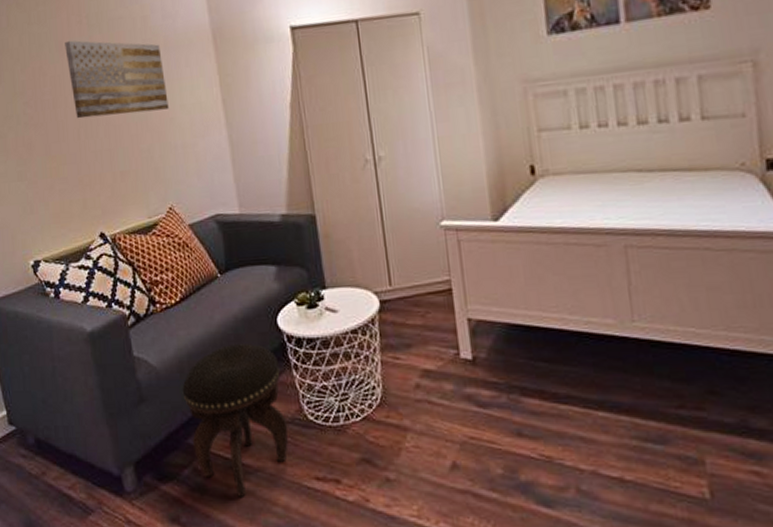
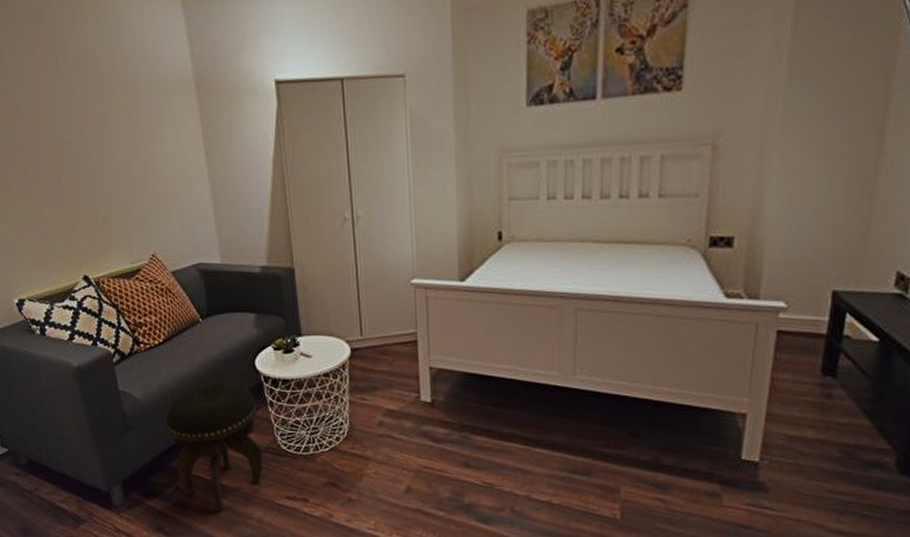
wall art: present [65,40,169,119] -> none [40,79,151,162]

